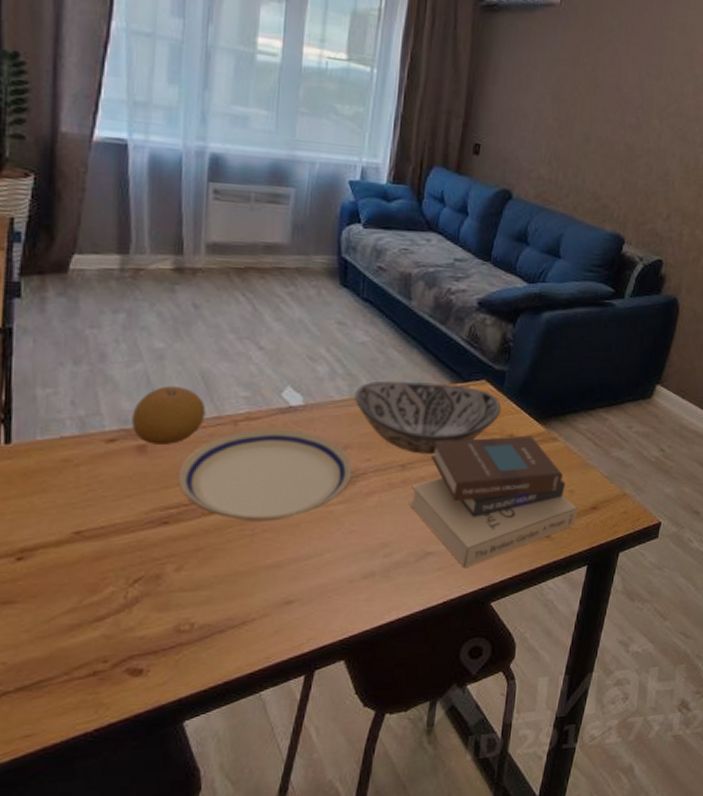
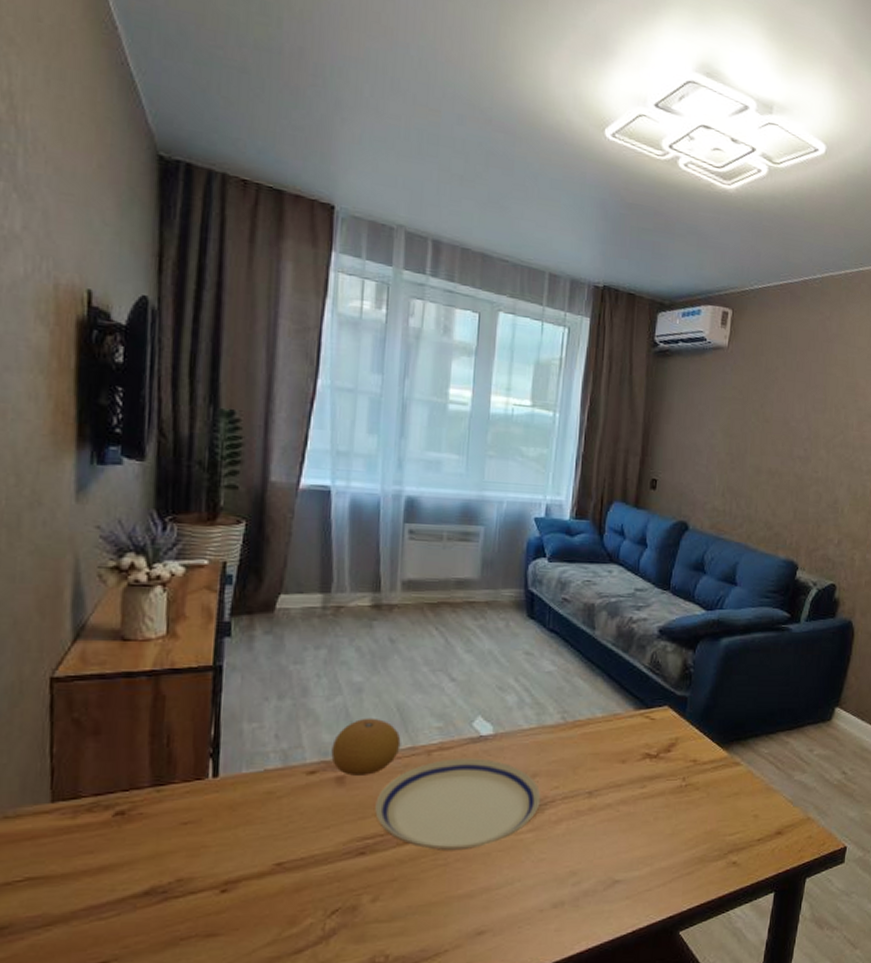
decorative bowl: present [354,380,502,454] -> none [542,708,684,781]
books: present [409,435,578,569] -> none [596,760,763,897]

